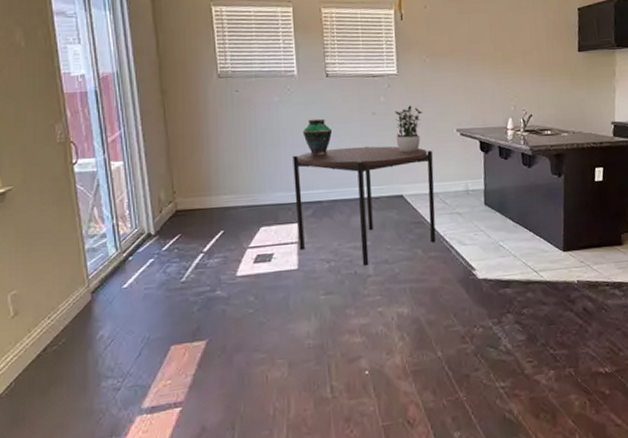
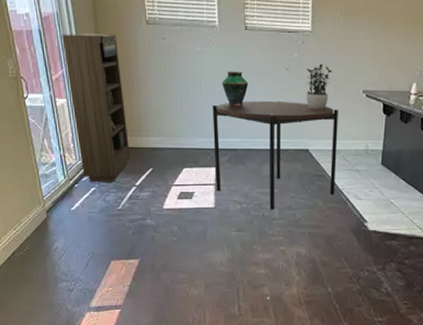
bookcase: none [121,90,197,253] -> present [62,33,130,182]

